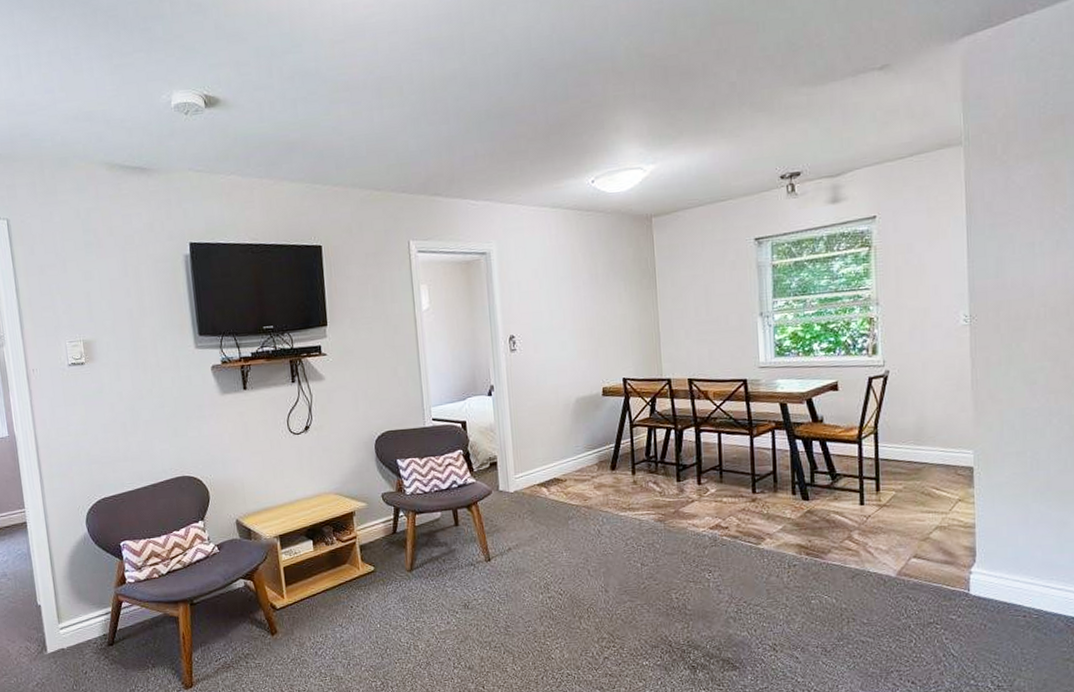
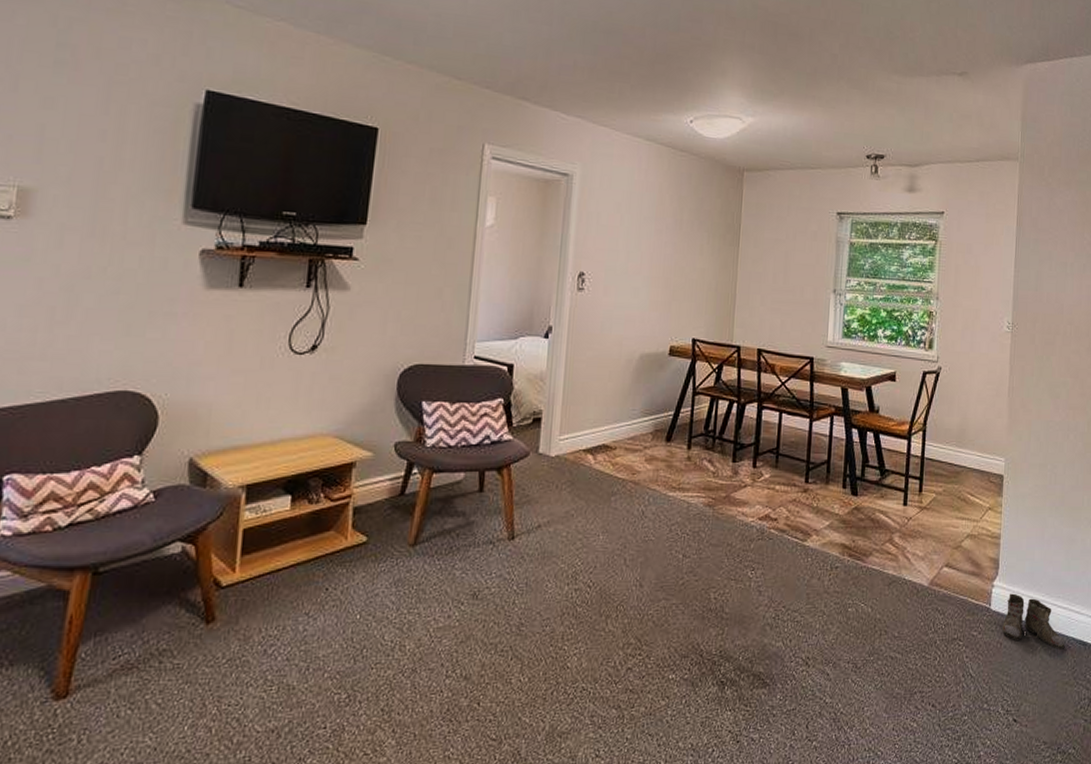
boots: none [976,578,1063,629] -> present [994,593,1065,650]

